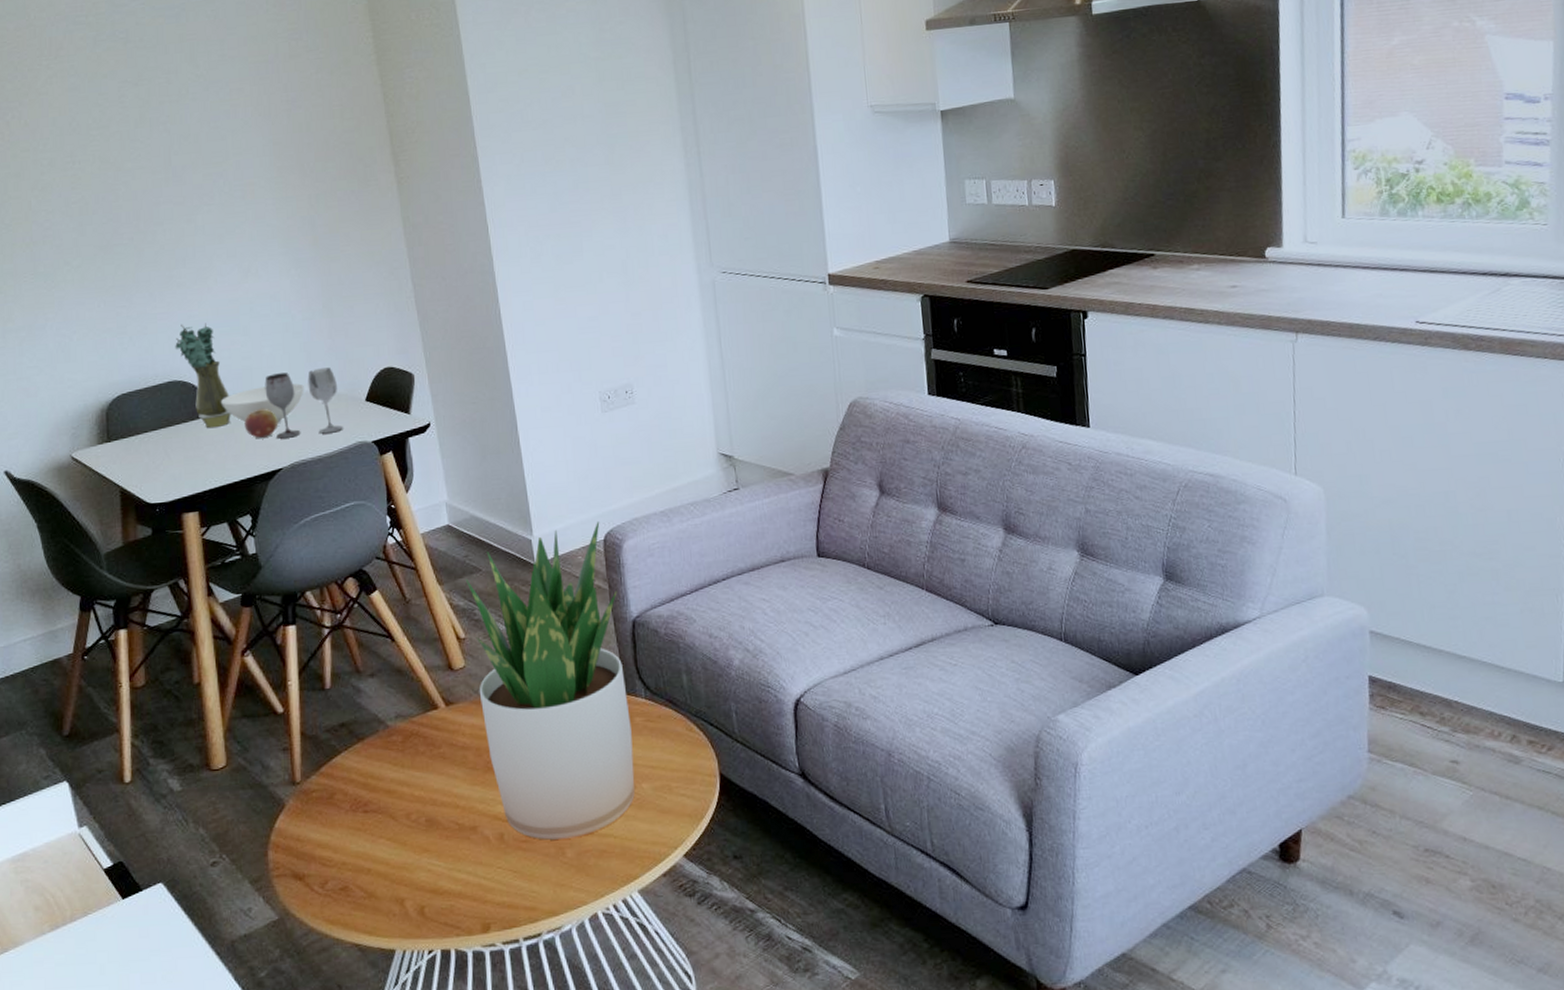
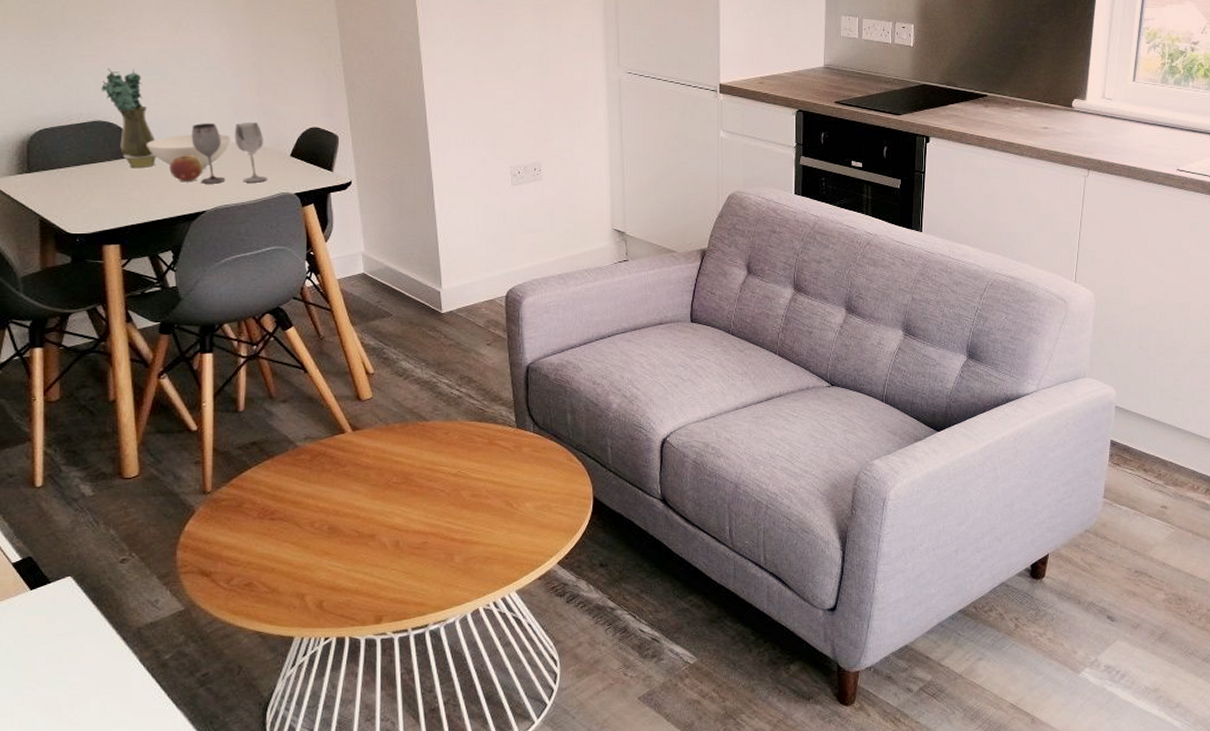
planter: present [465,522,636,840] -> none [377,280,520,548]

